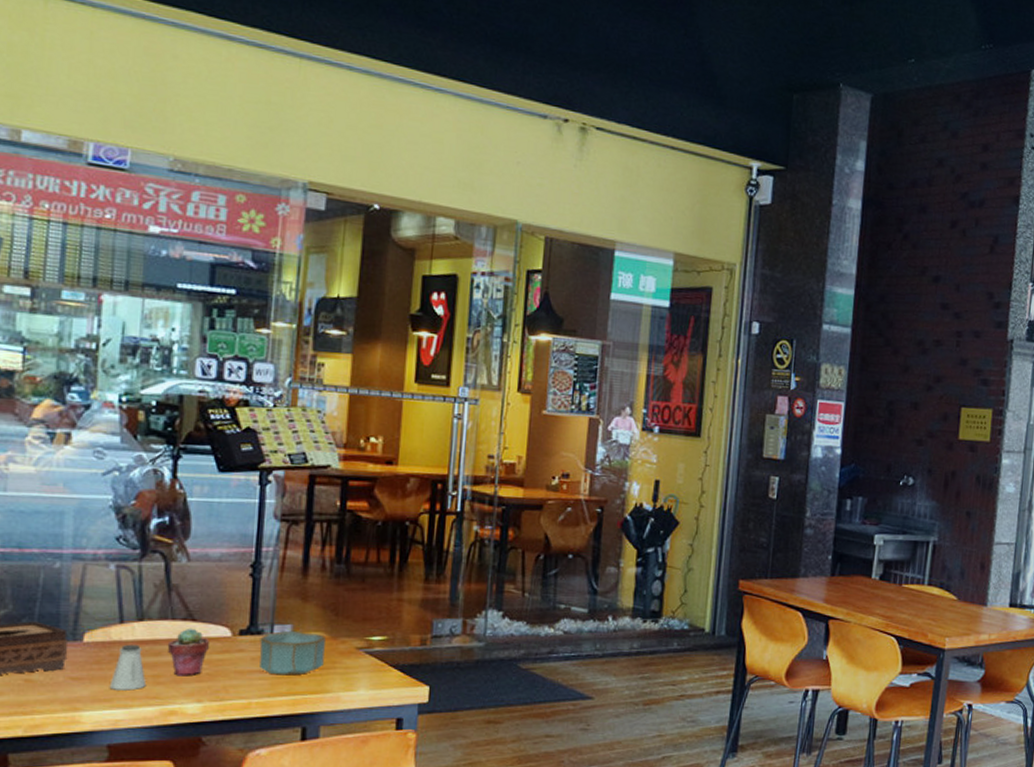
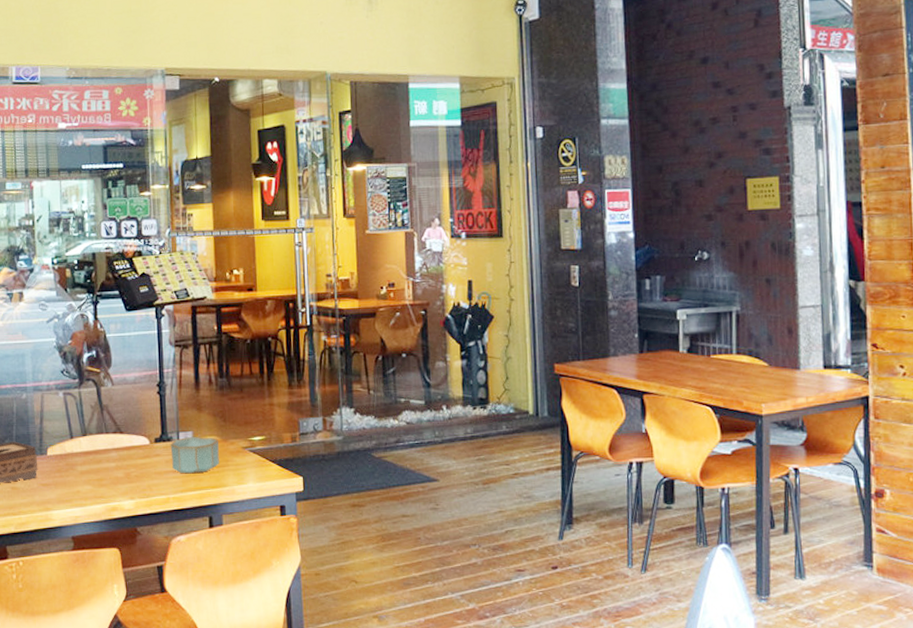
saltshaker: present [109,644,147,691] -> none [68,455,94,493]
potted succulent: present [167,628,209,677] -> none [105,439,134,479]

